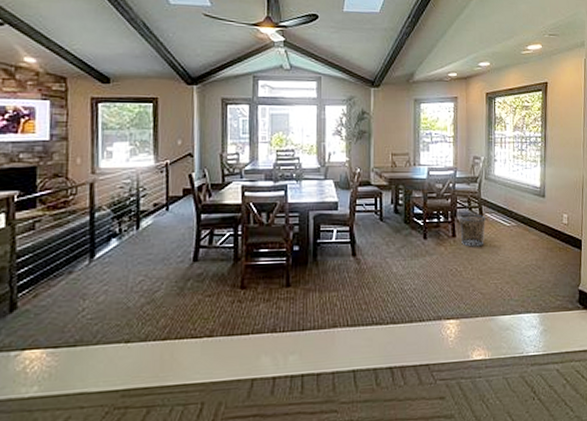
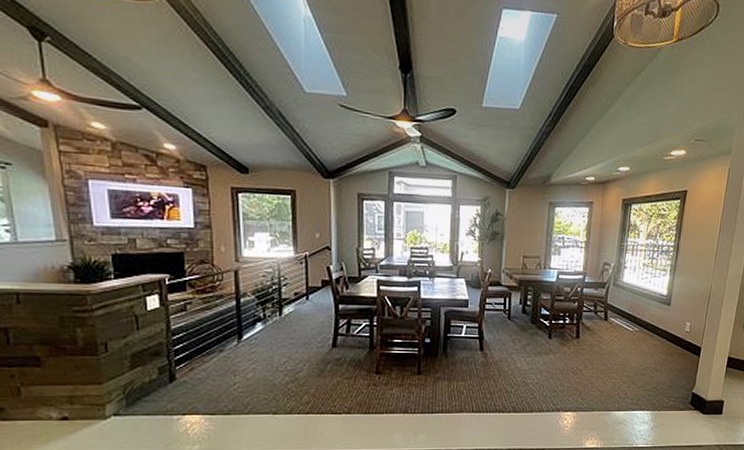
waste bin: present [460,214,487,247] -> none [584,317,611,349]

